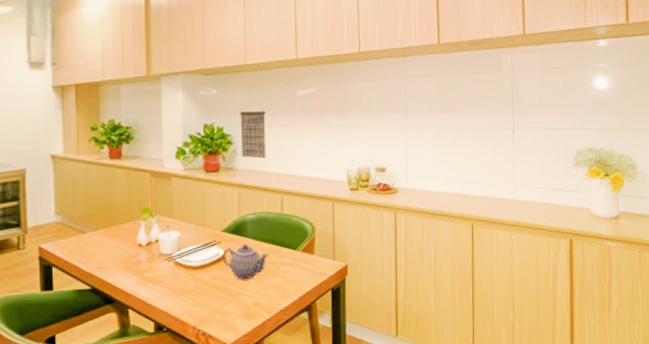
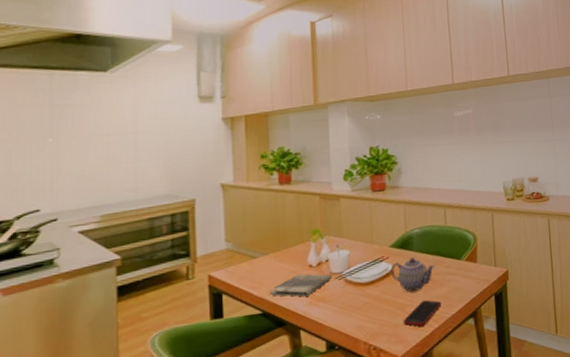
dish towel: none [98,253,162,276] -> present [269,274,333,297]
cell phone: none [233,288,275,316] -> present [403,299,442,327]
calendar: present [240,102,266,159] -> none [403,125,429,176]

